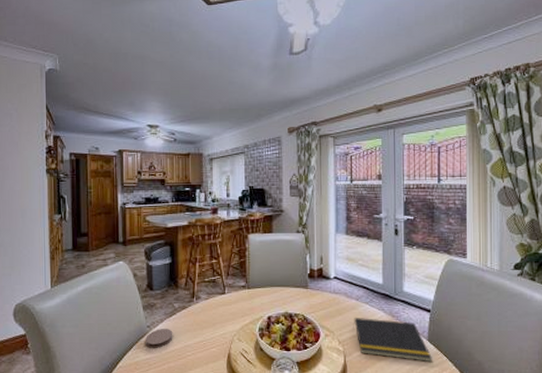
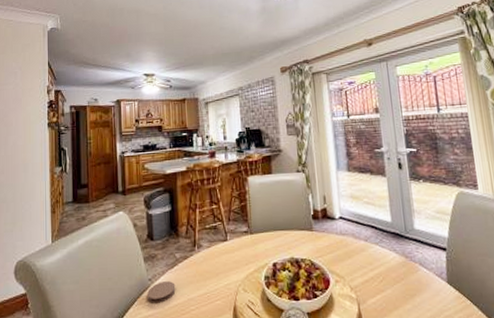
notepad: present [353,317,432,363] -> none [364,259,455,308]

